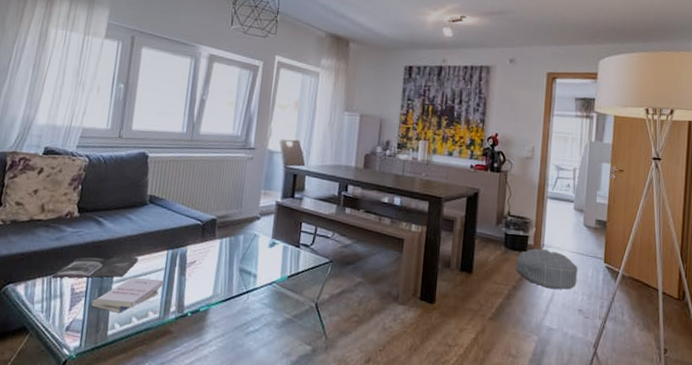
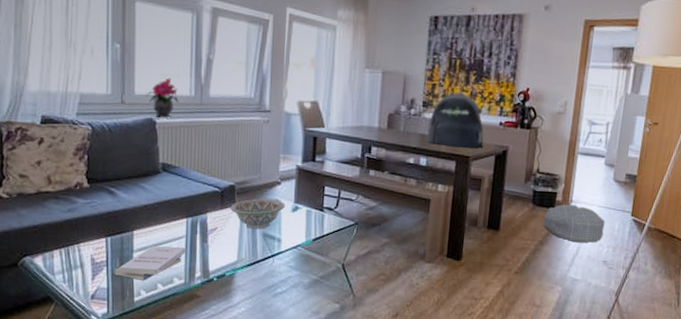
magazine: present [51,256,139,279] -> none [68,225,158,250]
potted flower: none [142,115,171,152] -> present [146,78,179,118]
decorative bowl: none [210,232,263,264] -> present [230,198,285,229]
backpack: none [401,135,456,190] -> present [427,91,484,149]

